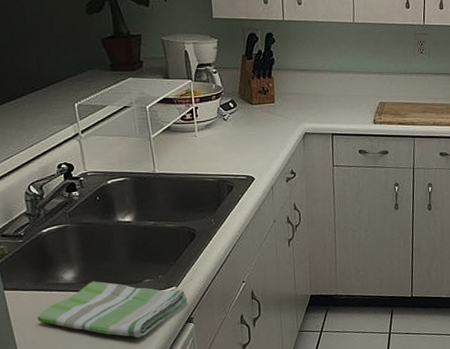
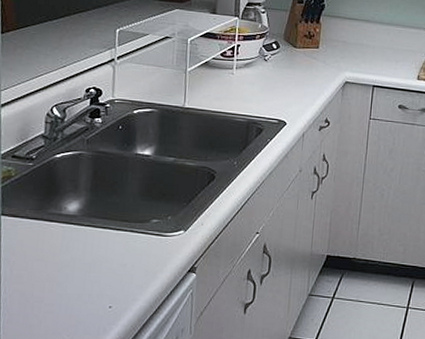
dish towel: present [37,281,188,338] -> none [29,215,195,283]

